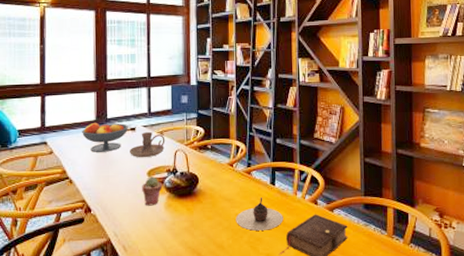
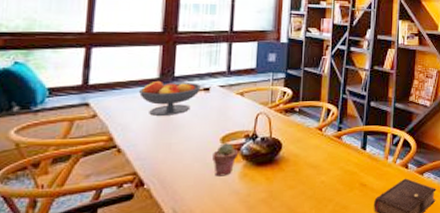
candle holder: present [130,131,165,158] -> none [200,92,246,122]
teapot: present [236,197,283,231] -> none [321,163,373,199]

